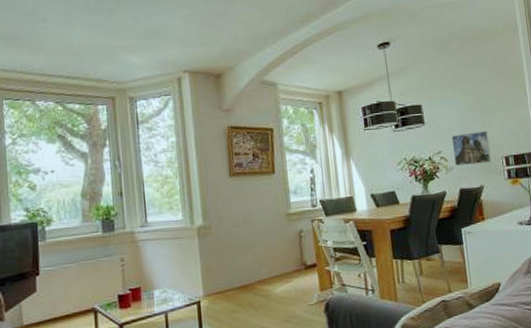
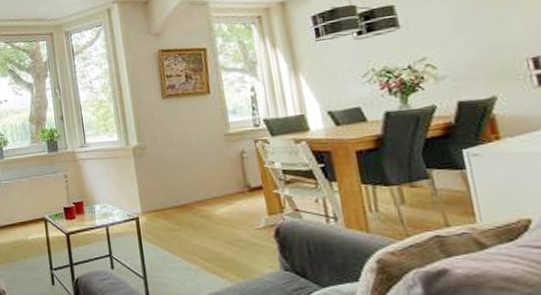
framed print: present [451,131,492,166] -> none [441,27,509,74]

